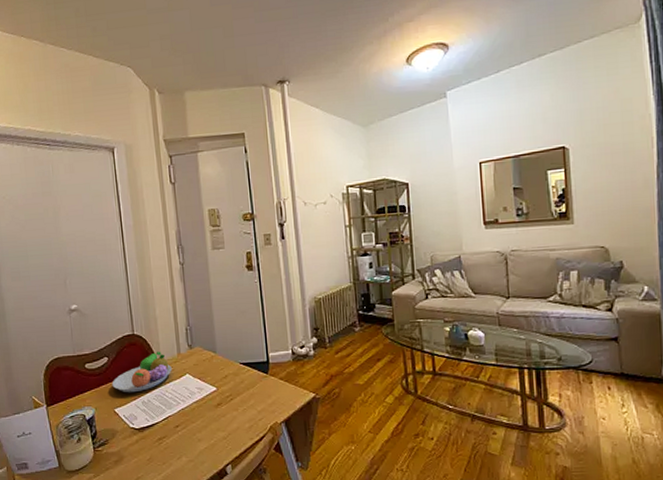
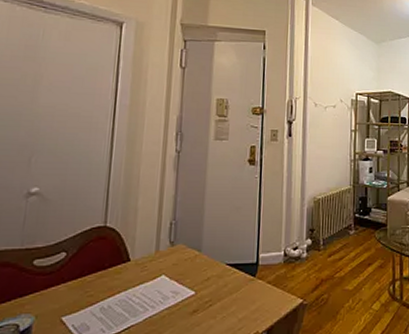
fruit bowl: present [112,352,172,393] -> none [64,248,146,297]

